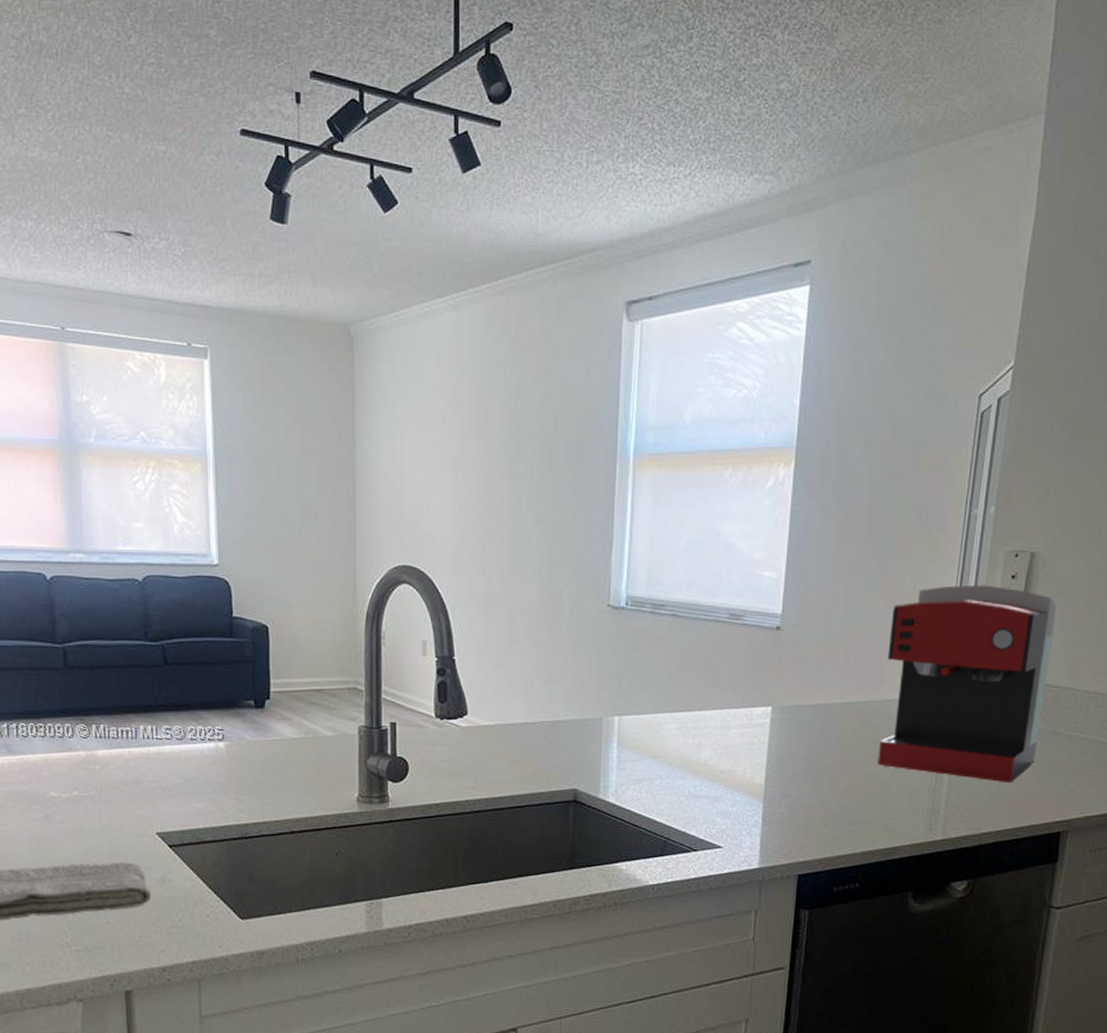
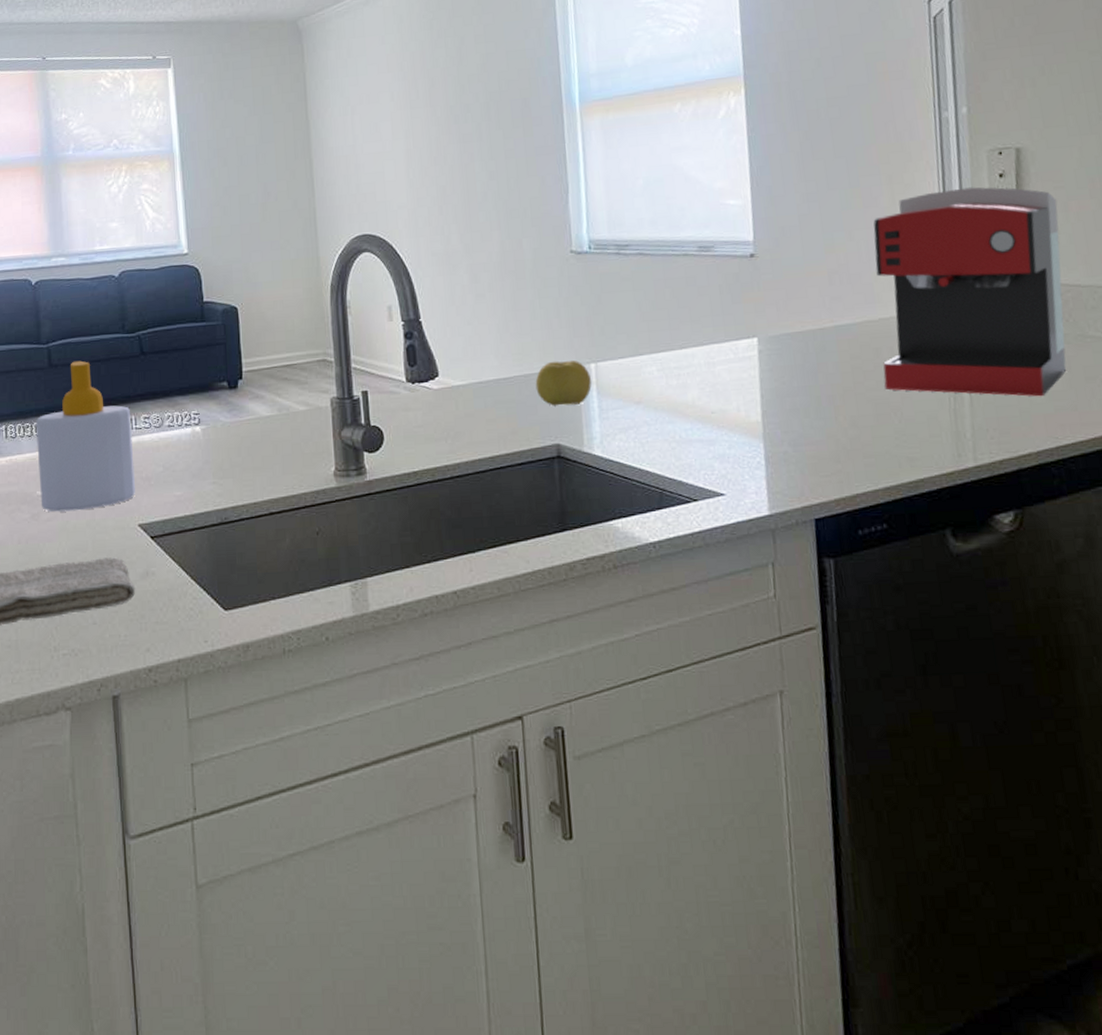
soap bottle: none [49,664,154,815] -> present [35,360,135,512]
fruit: none [560,710,613,754] -> present [535,360,592,406]

